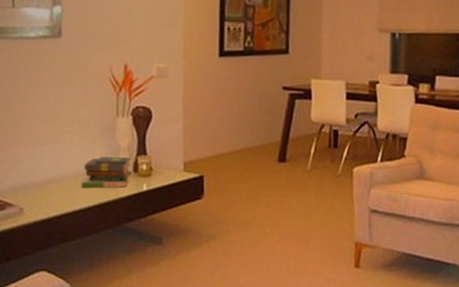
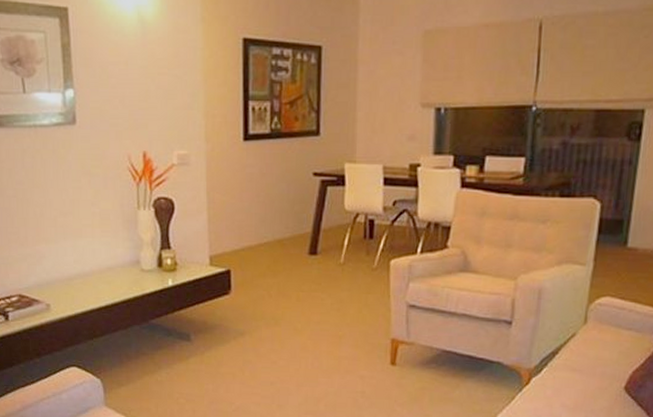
books: present [81,157,133,188] -> none [105,251,158,284]

